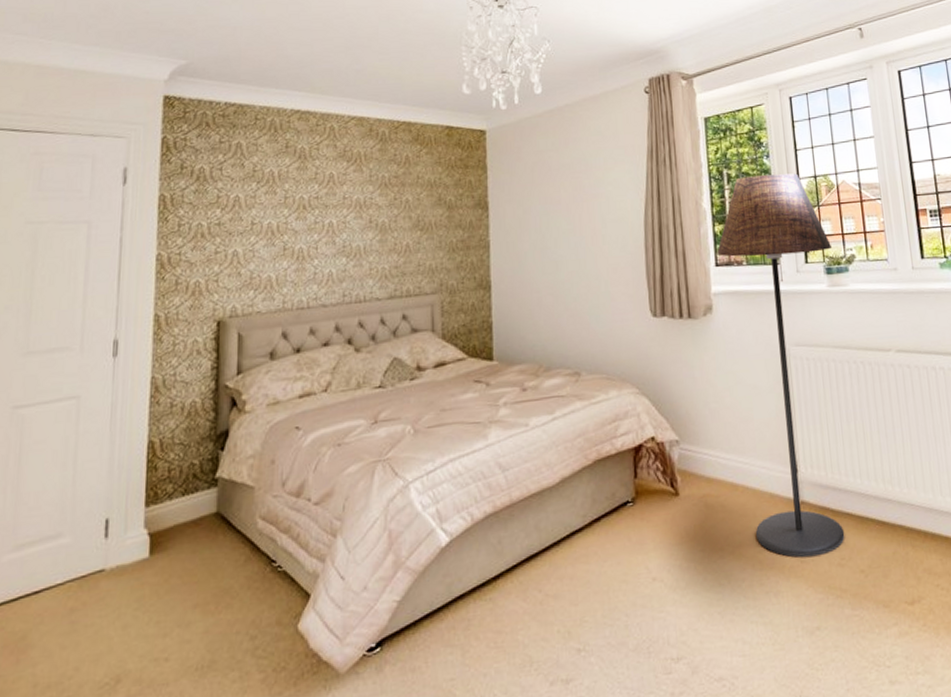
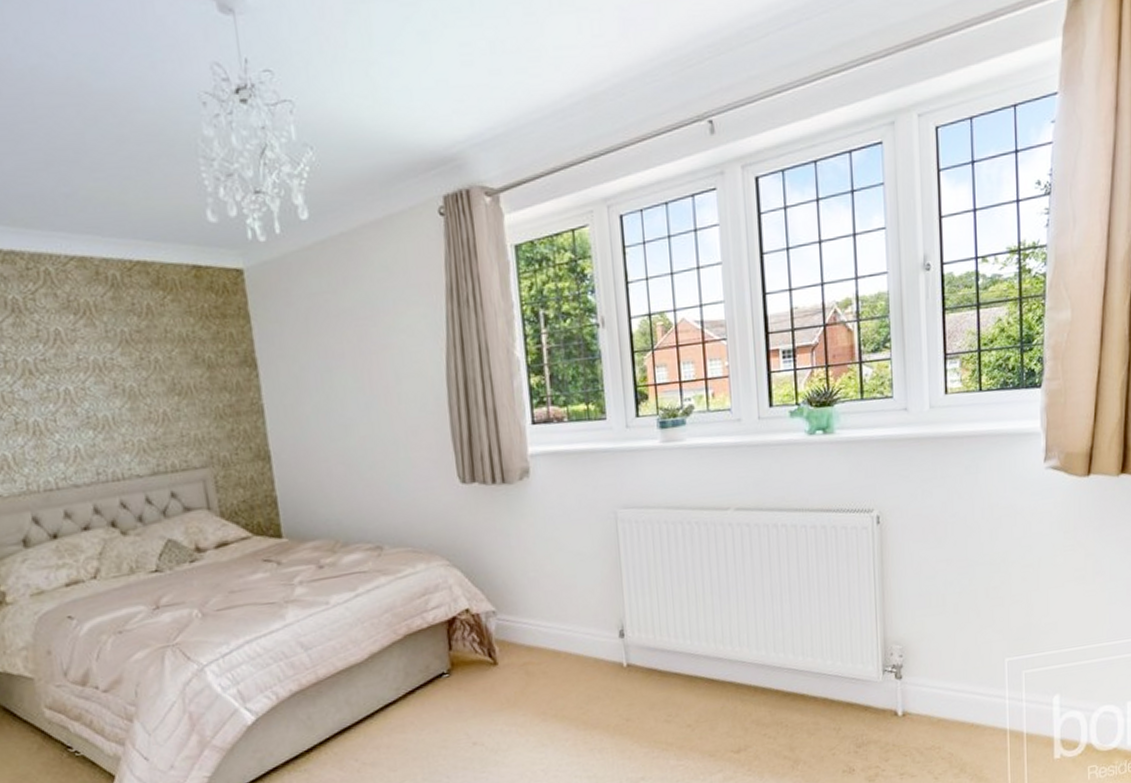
floor lamp: present [717,173,845,558] -> none [533,311,673,717]

